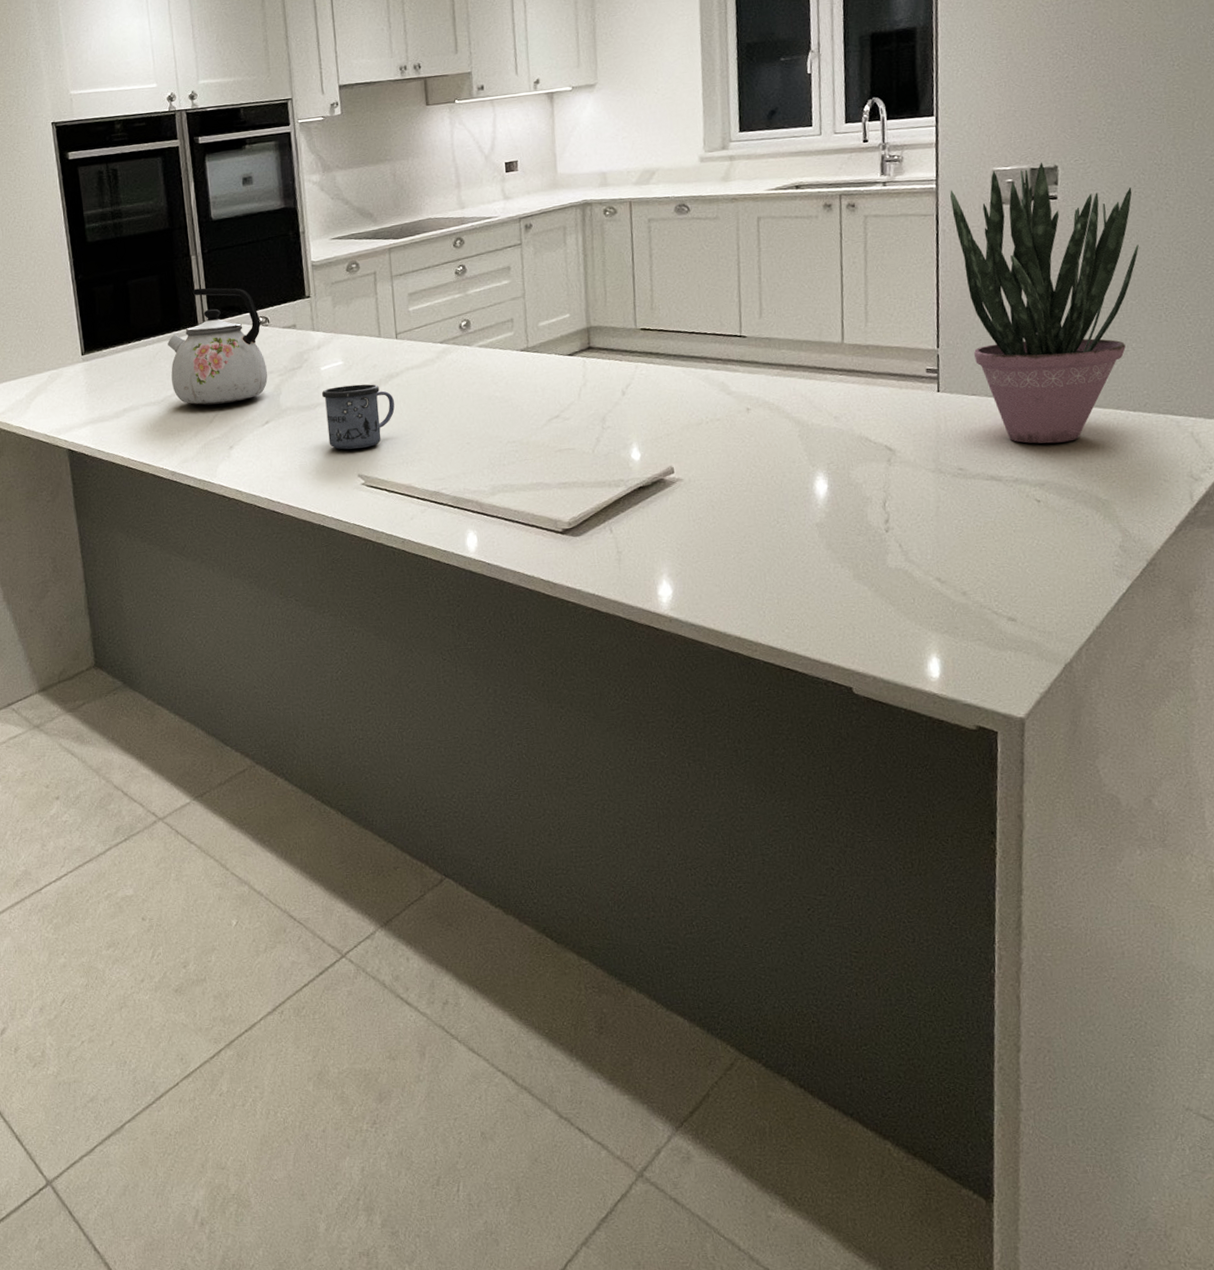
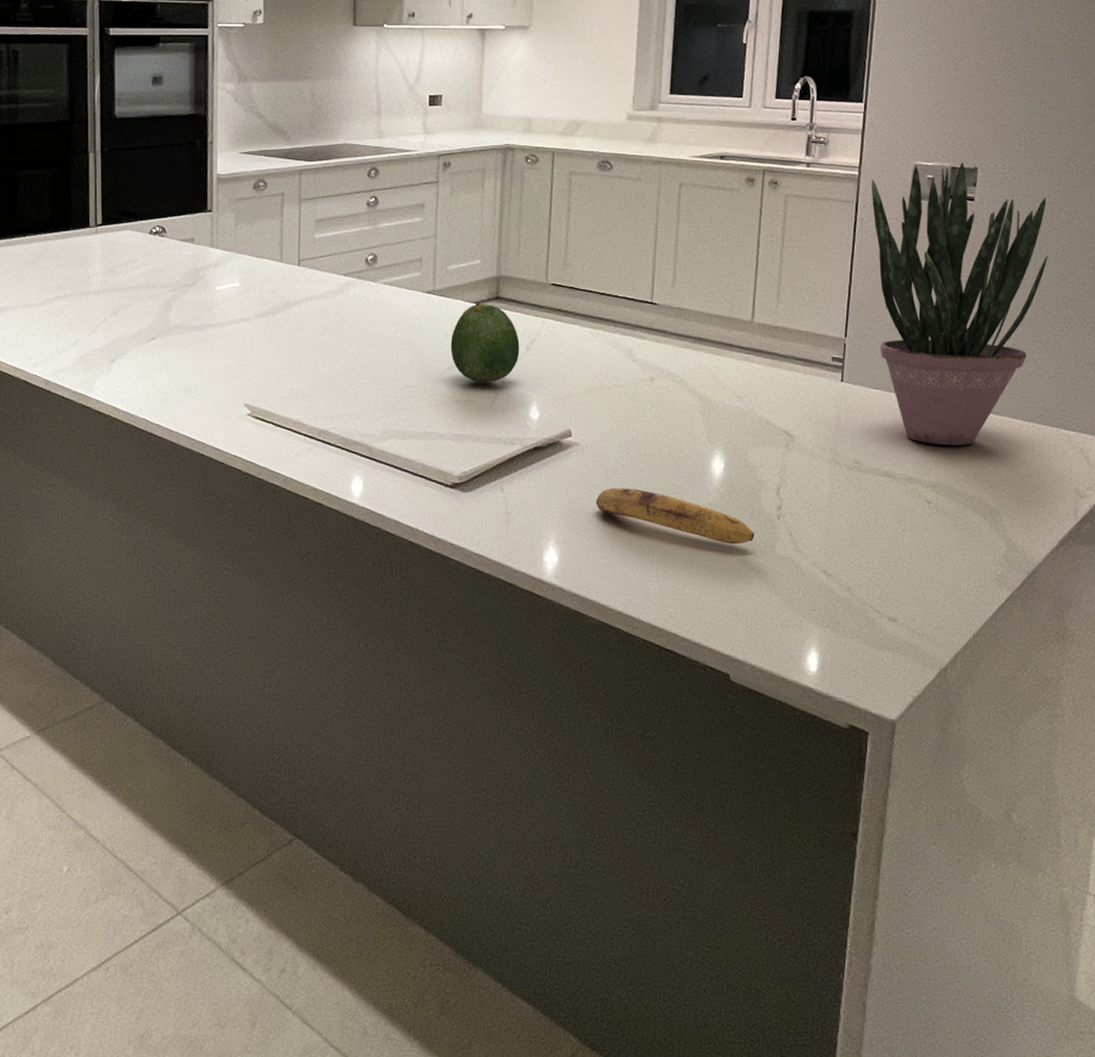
kettle: present [168,288,268,405] -> none [55,188,158,313]
mug: present [322,384,395,450] -> none [215,309,290,376]
fruit: none [548,354,616,431] -> present [451,302,520,383]
banana: none [703,516,865,562] -> present [595,488,755,545]

